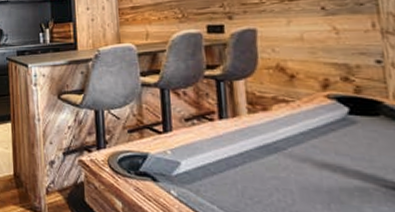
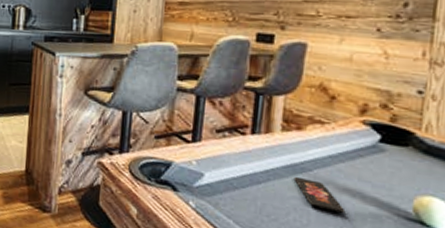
smartphone: none [269,156,330,189] -> present [293,176,346,213]

